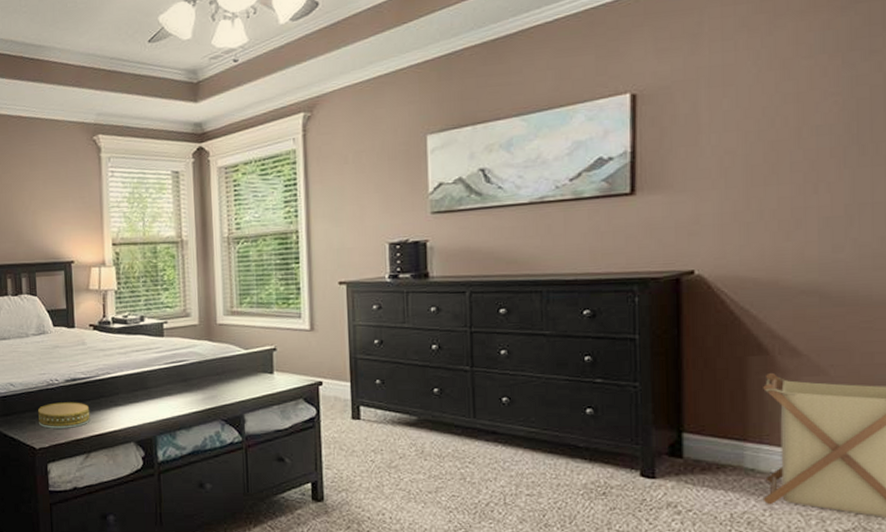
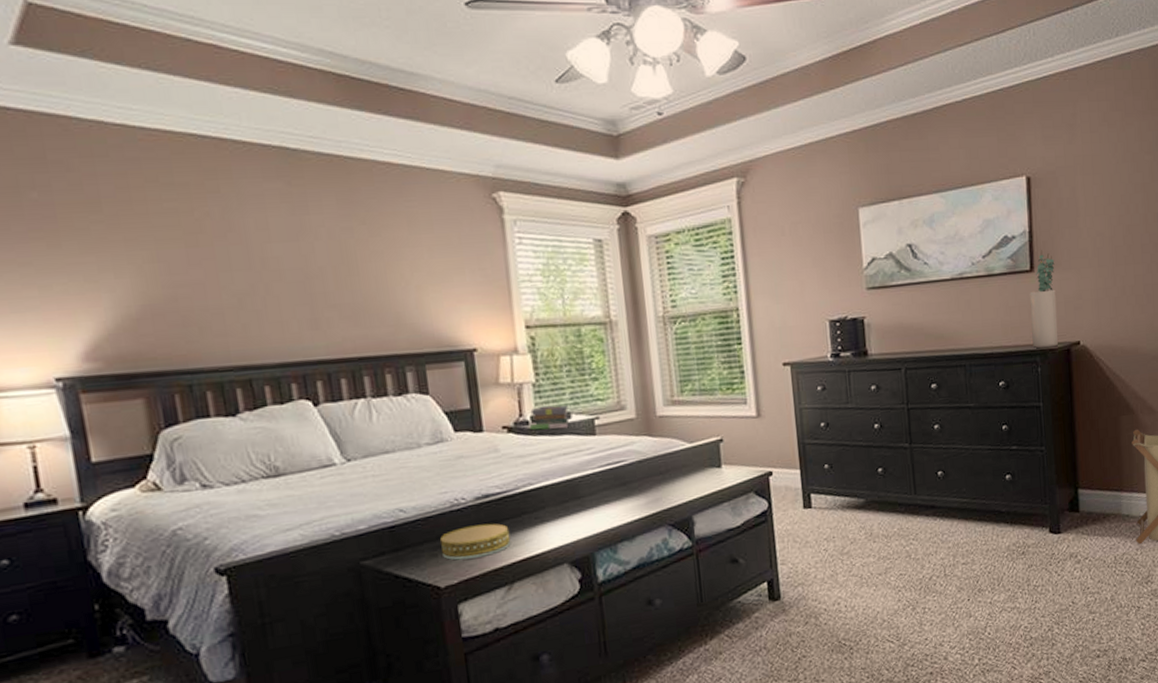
books: none [110,309,143,330] -> present [529,405,570,430]
vase: none [627,171,665,277] -> present [1029,250,1059,349]

